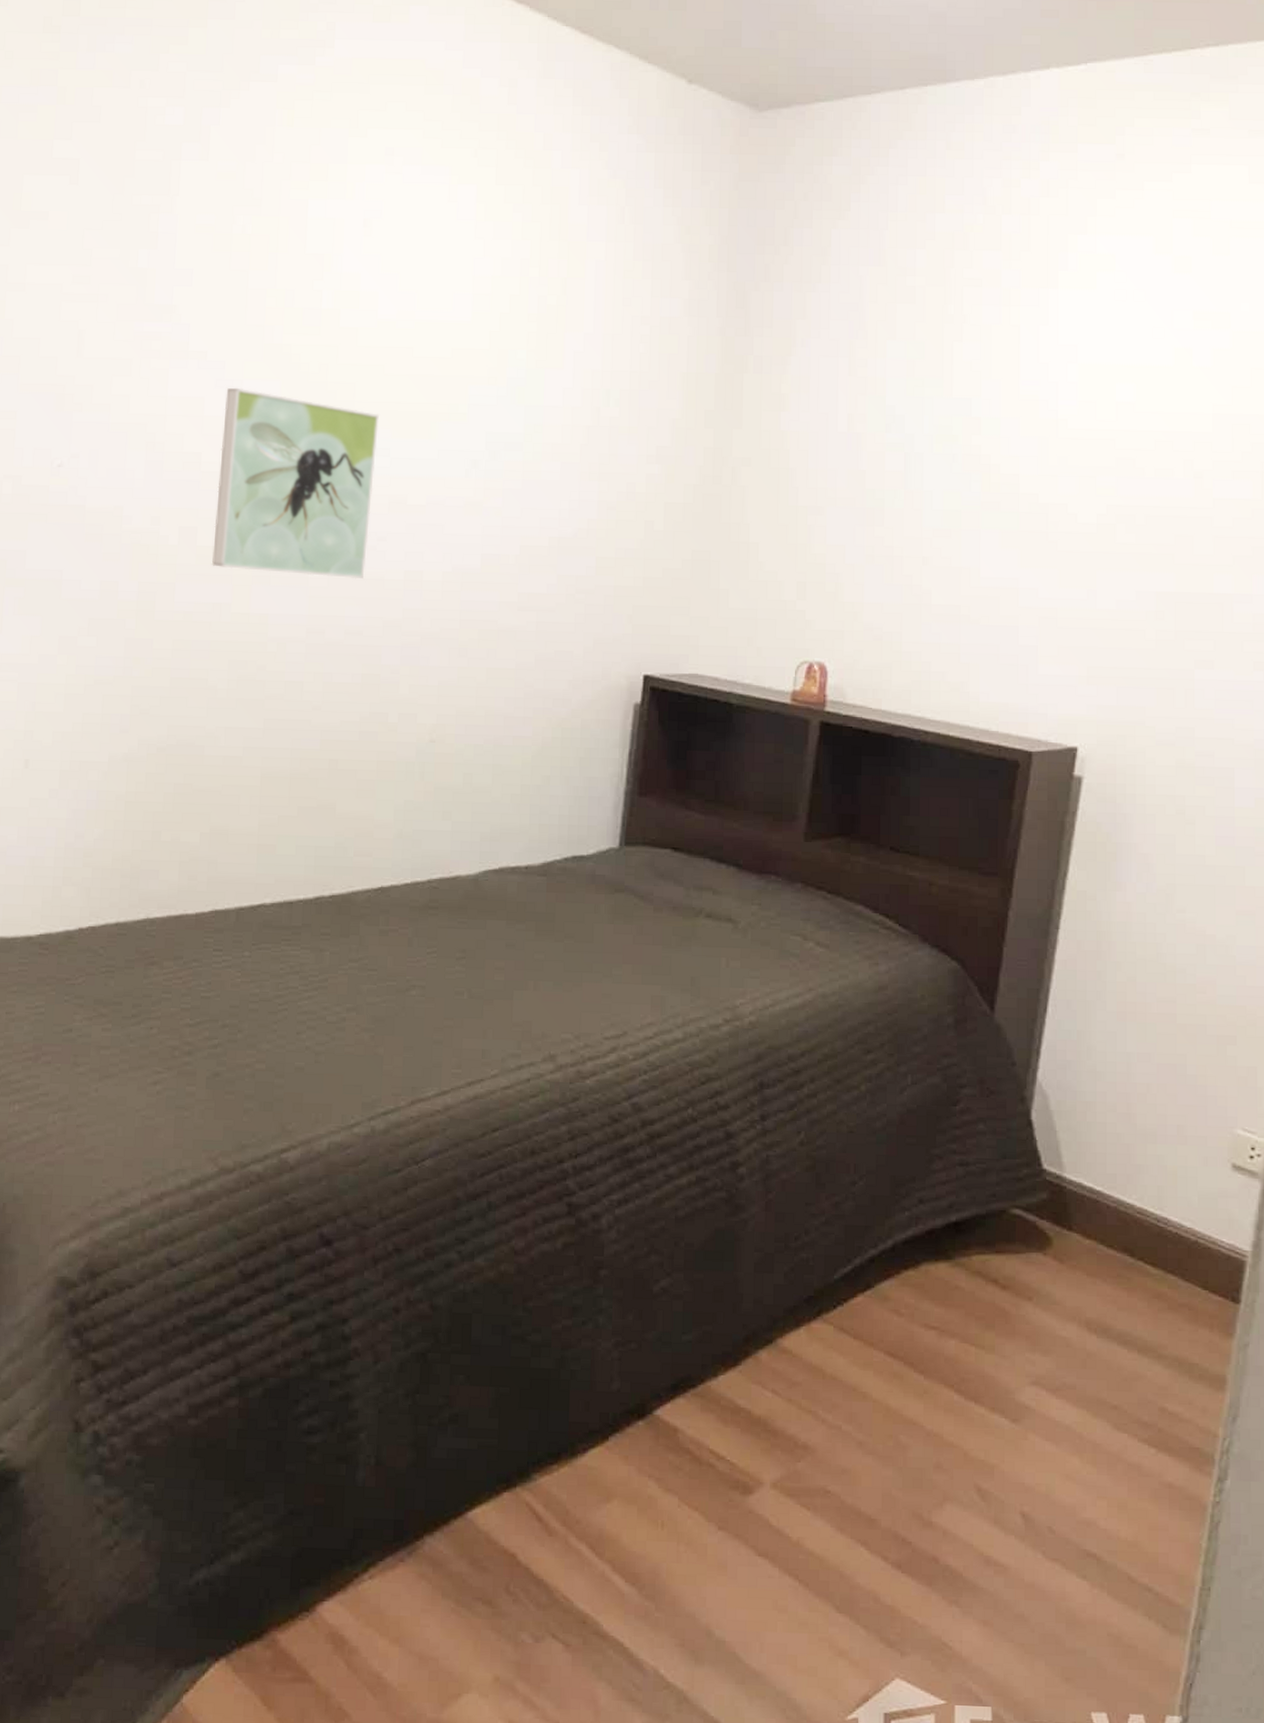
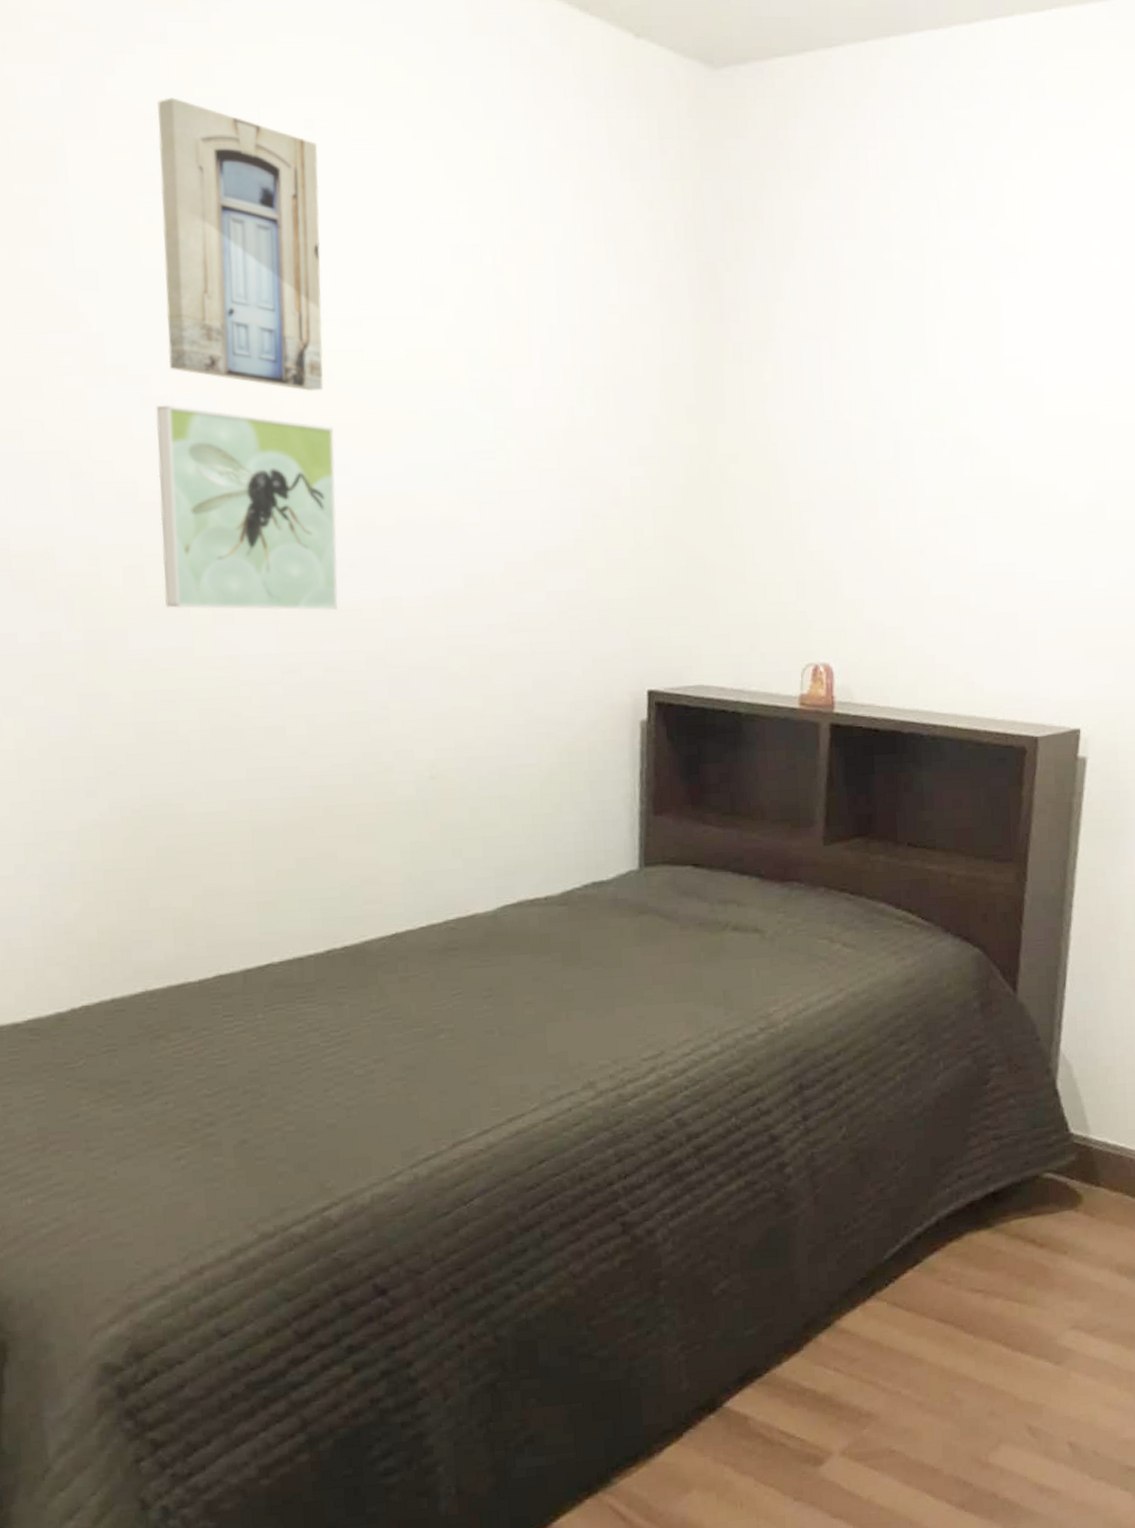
wall art: none [242,127,395,382] -> present [156,97,324,391]

